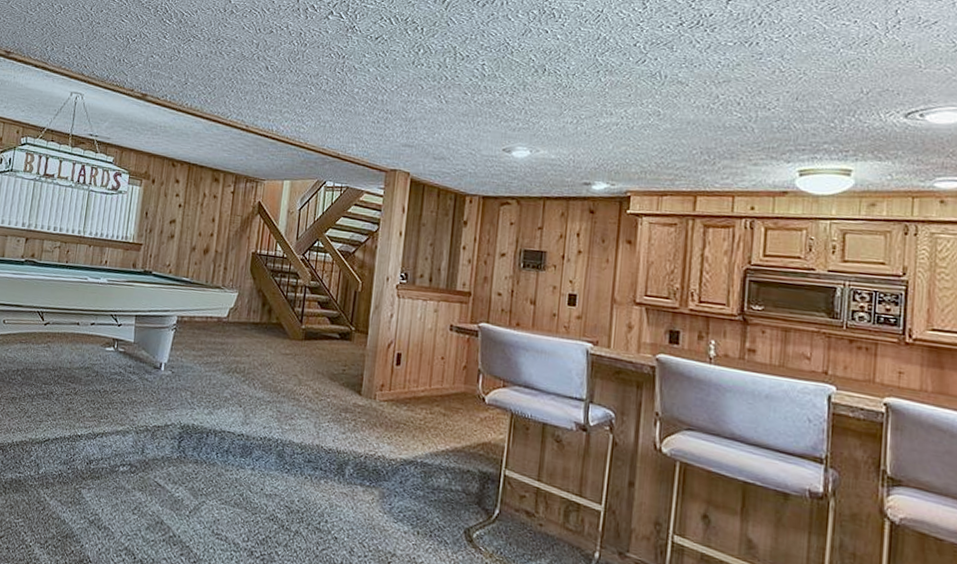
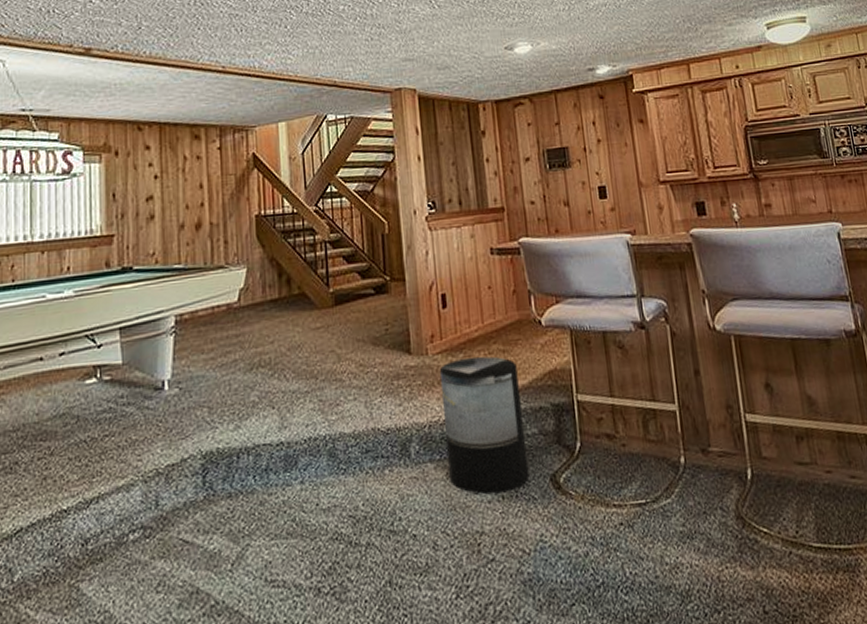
trash can: none [374,410,454,531] -> present [439,356,530,495]

